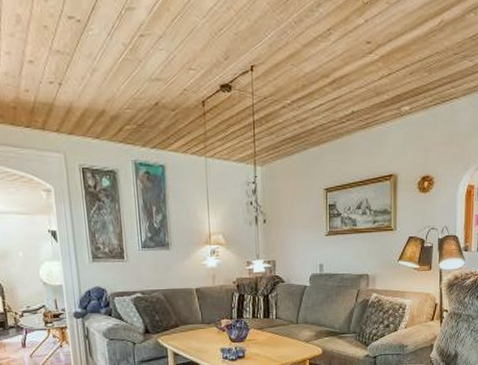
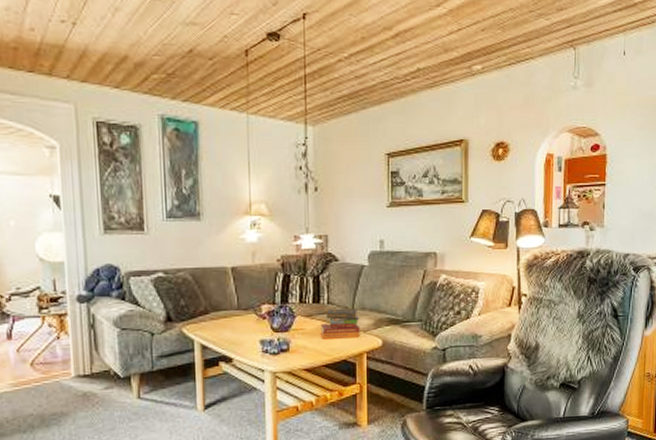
books: none [270,322,304,348] -> present [320,308,360,339]

